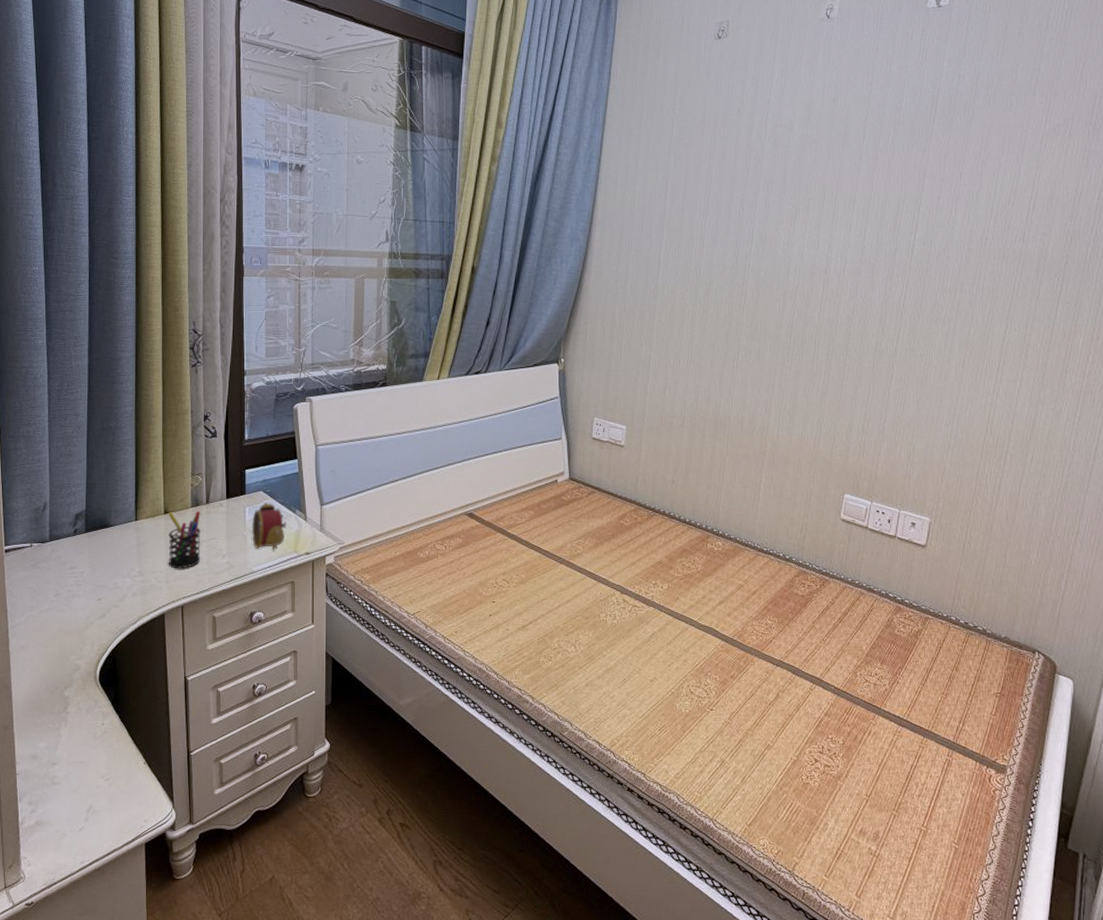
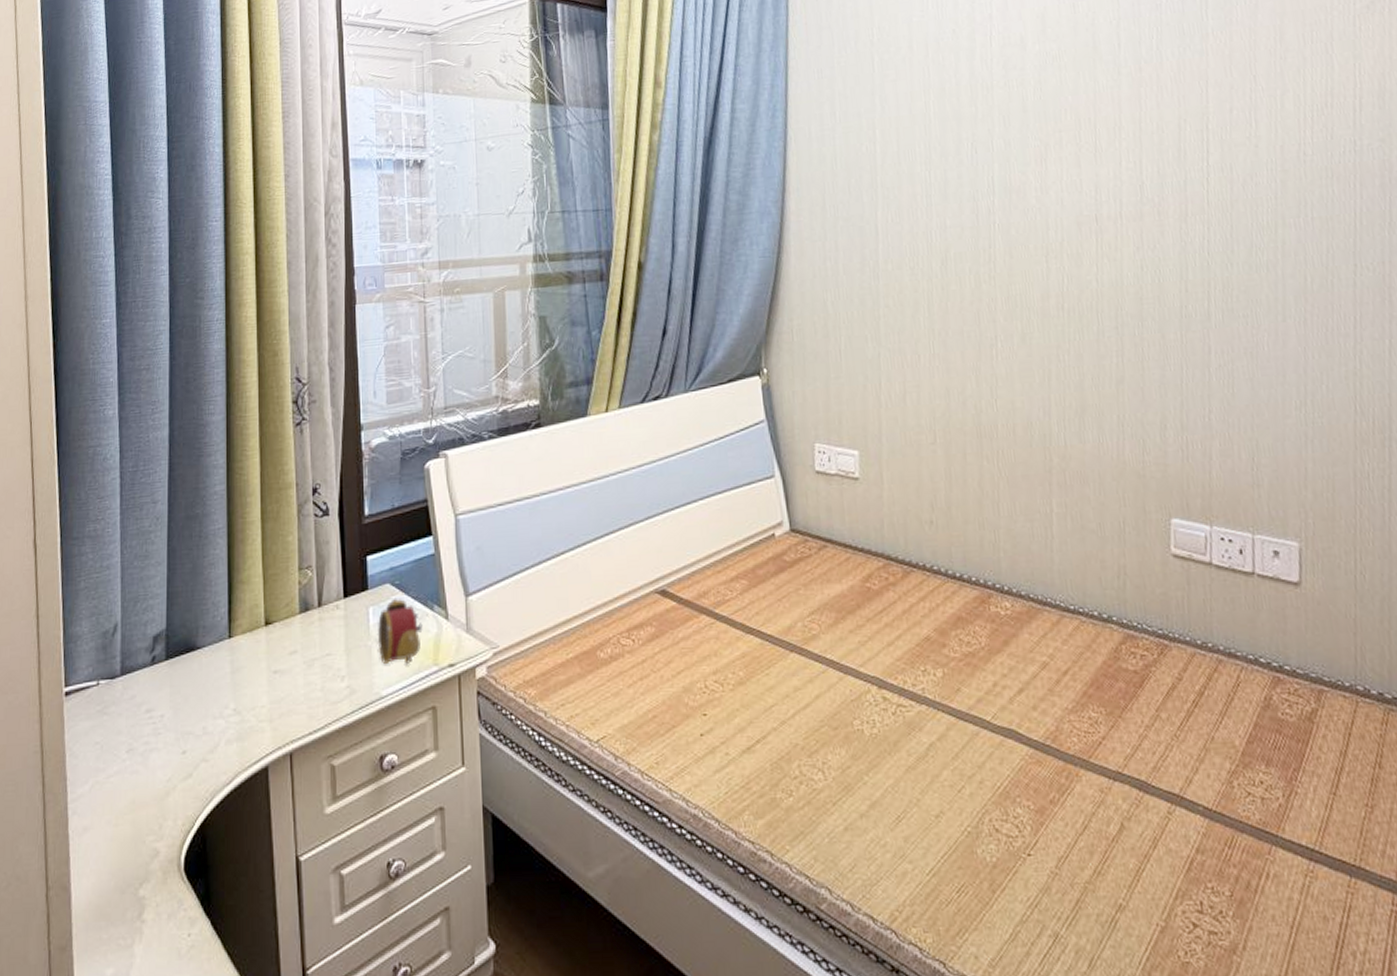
pen holder: present [167,511,201,569] -> none [269,617,313,701]

